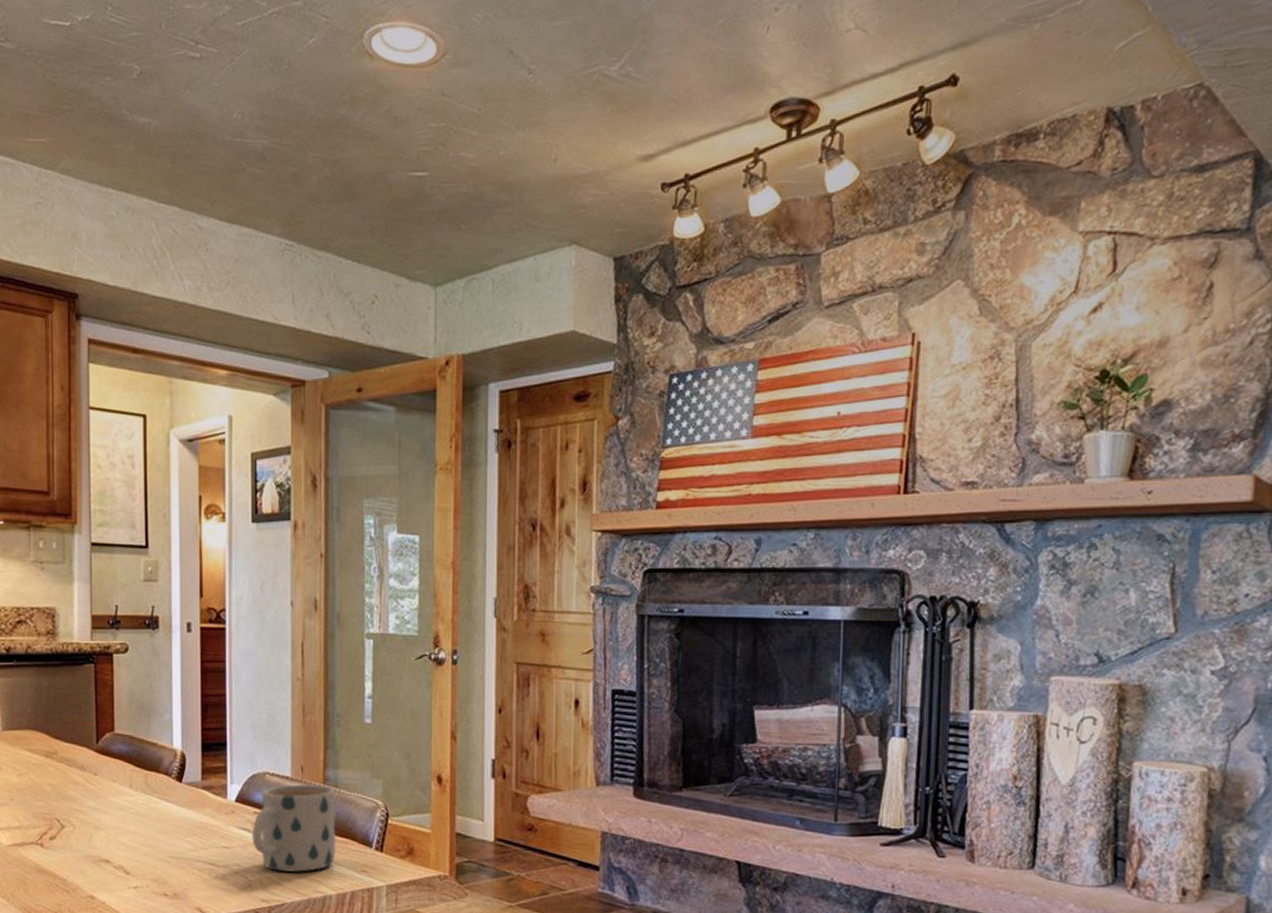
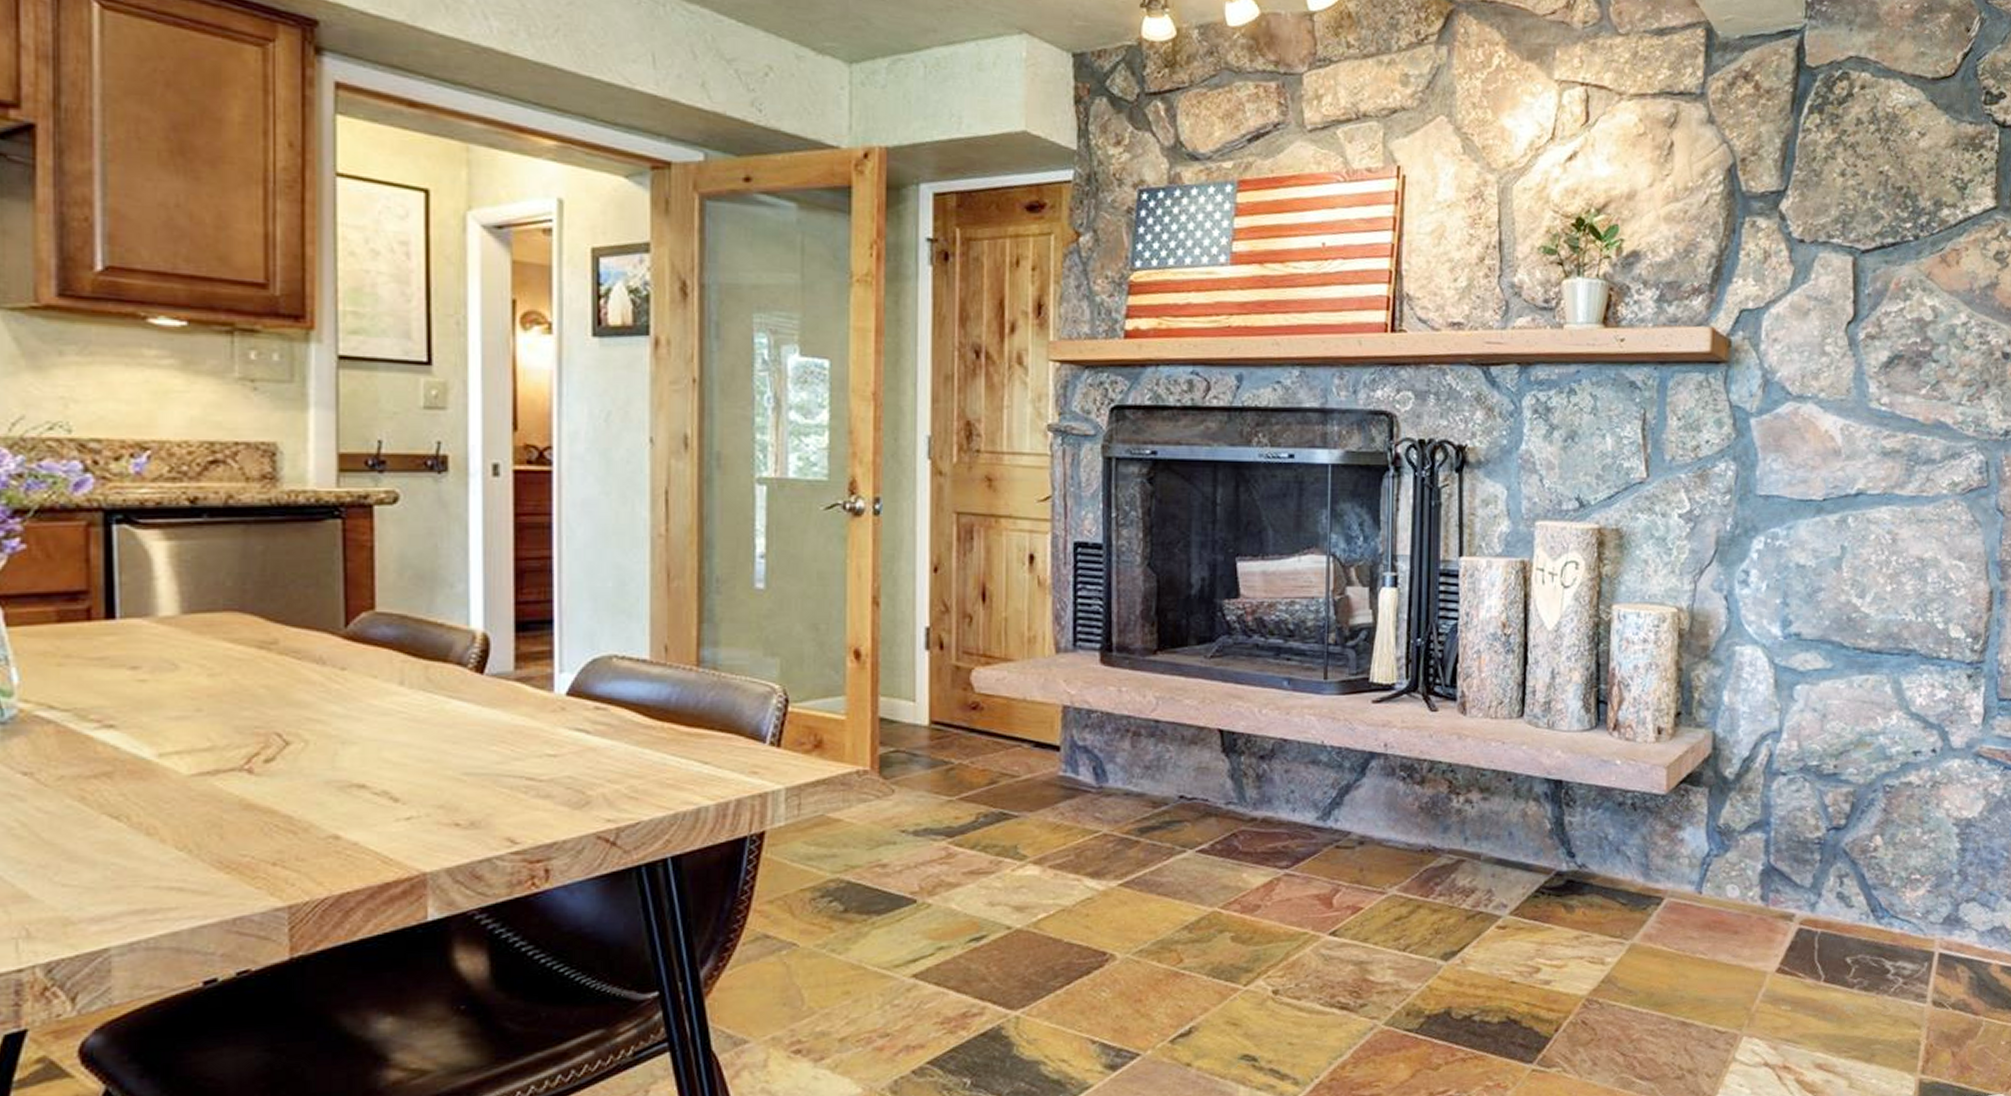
mug: present [252,784,336,873] -> none [591,668,715,782]

